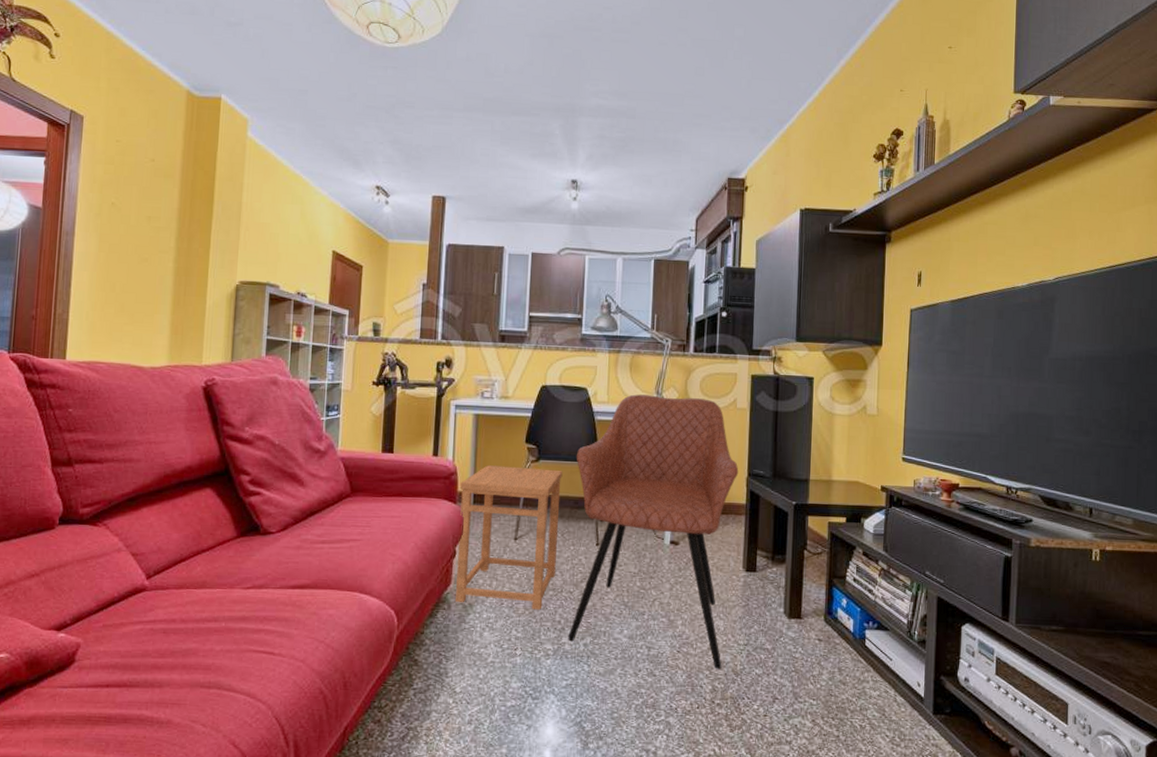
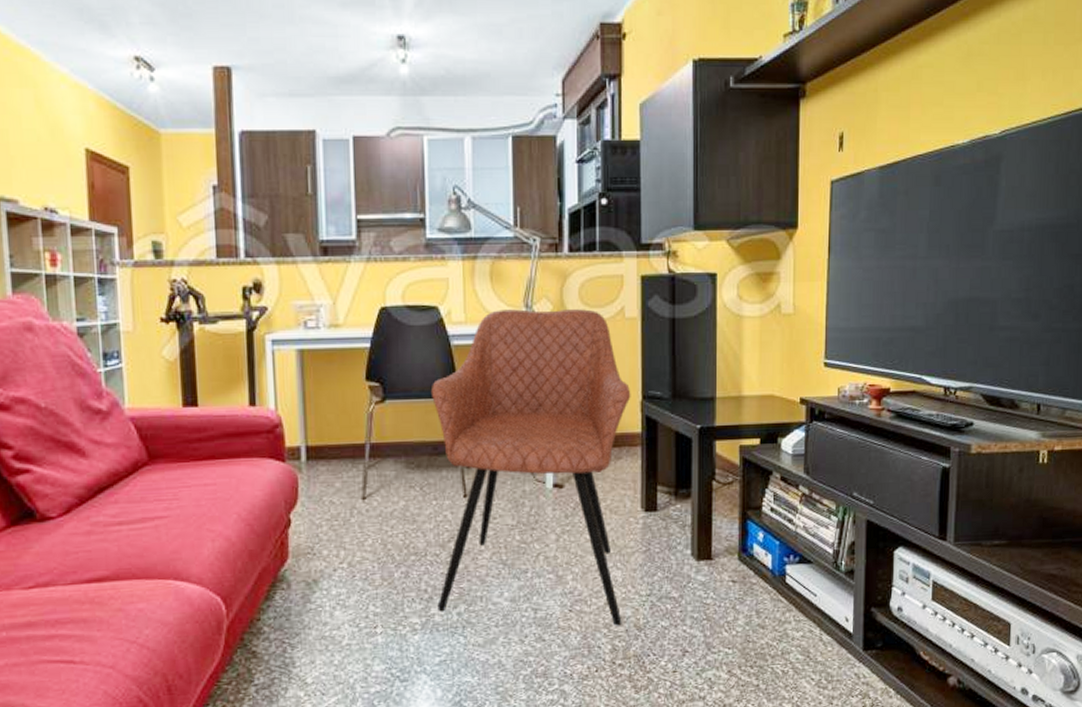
side table: present [456,465,563,610] -> none [287,410,416,580]

